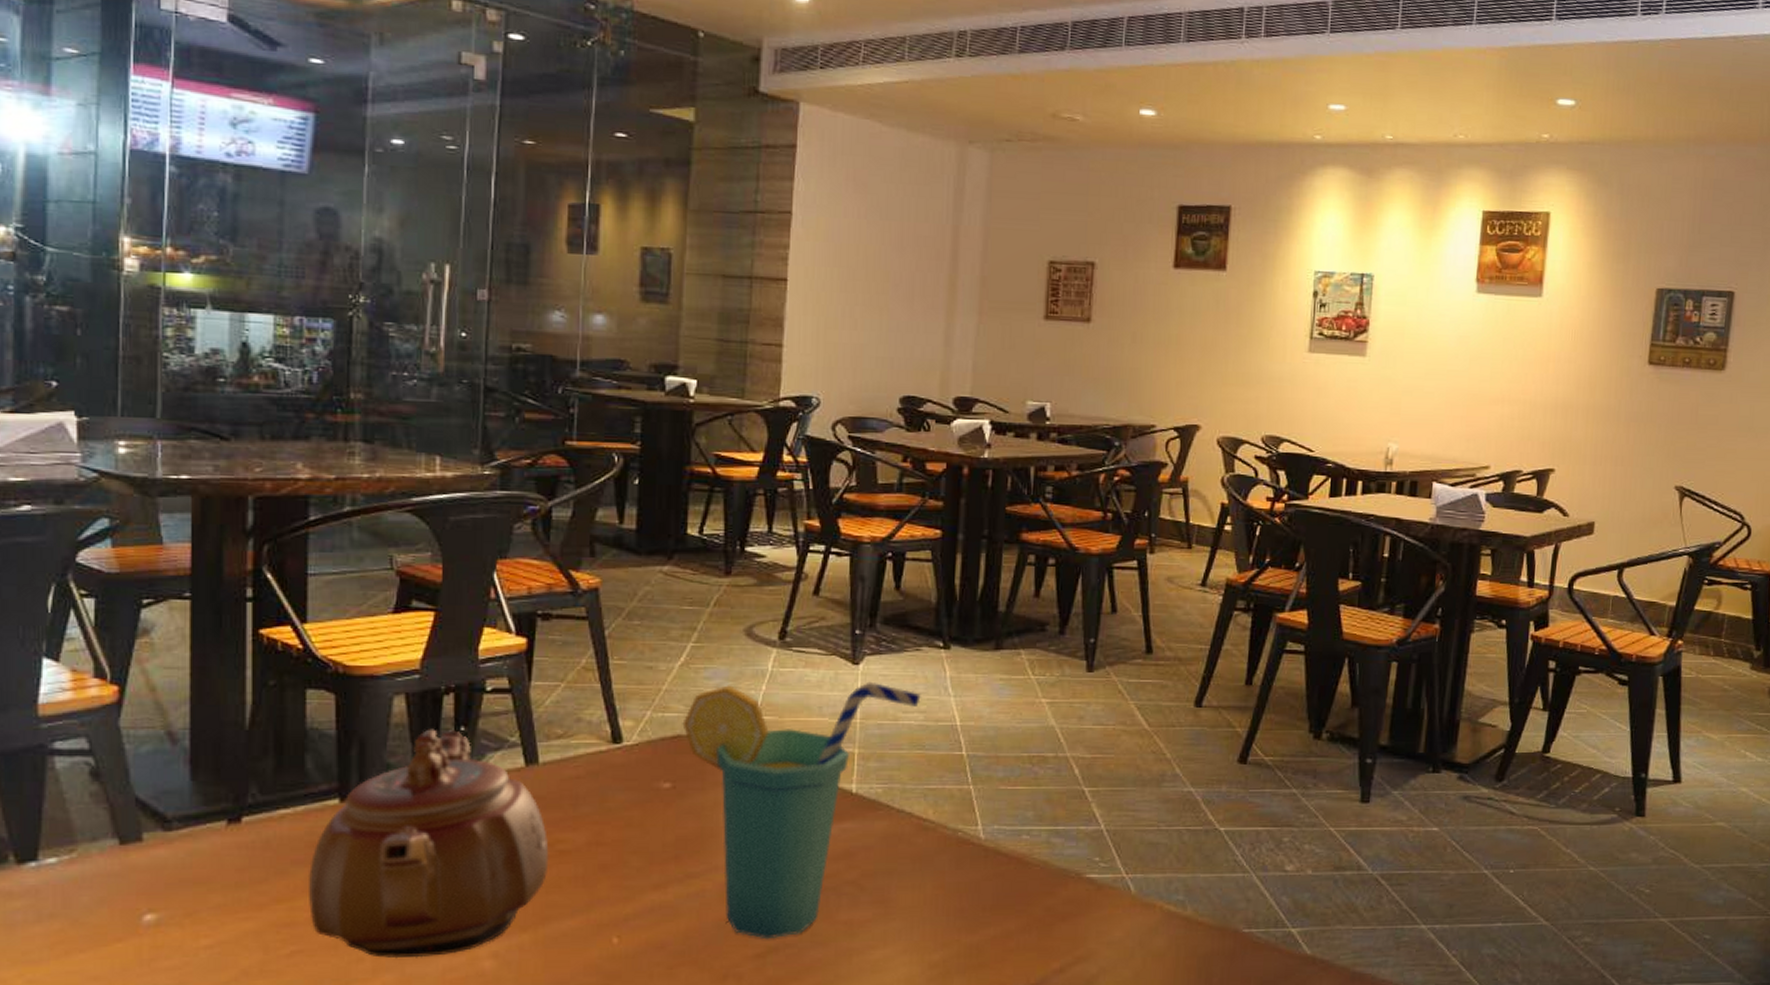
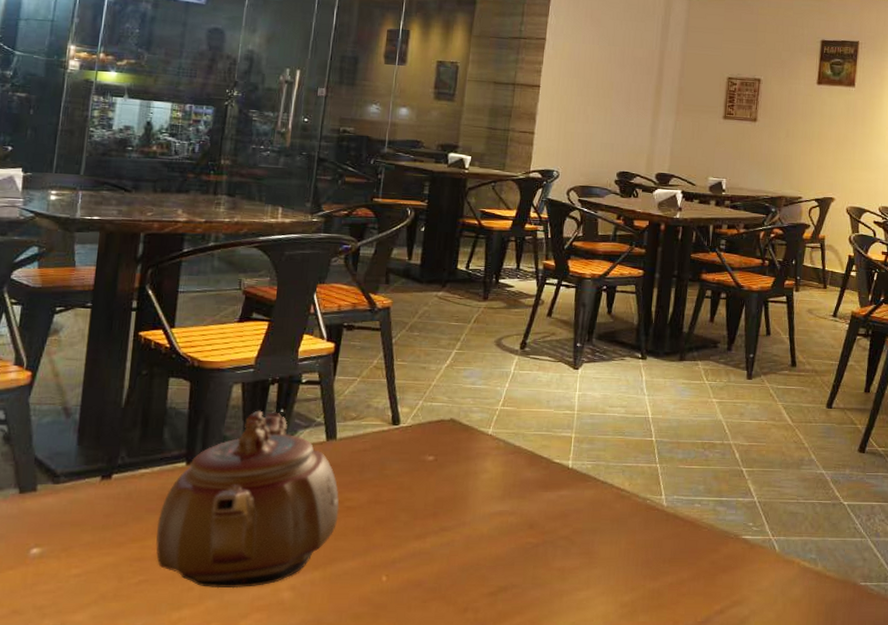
cup: present [682,681,921,940] -> none [445,382,623,581]

